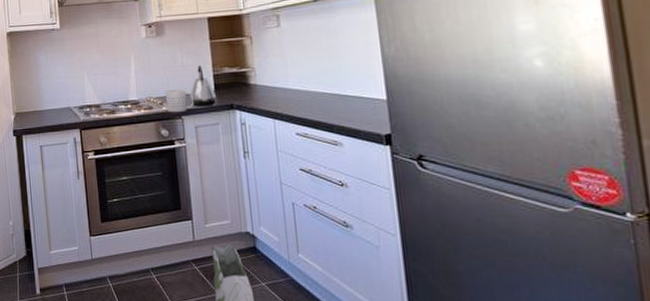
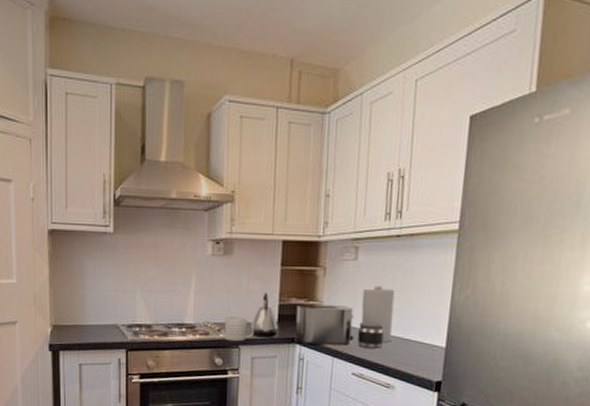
toaster: none [230,69,291,110] -> present [295,304,354,346]
paper towel holder: none [290,47,328,101] -> present [361,285,395,343]
jar: none [294,81,322,108] -> present [357,321,384,349]

